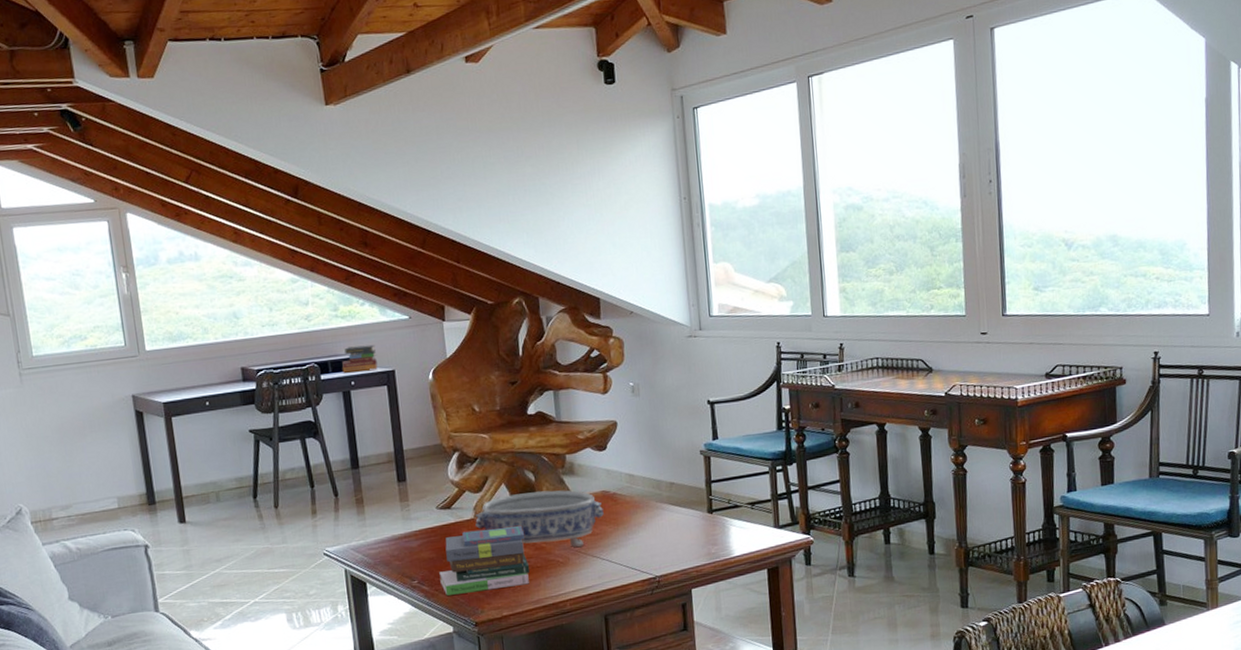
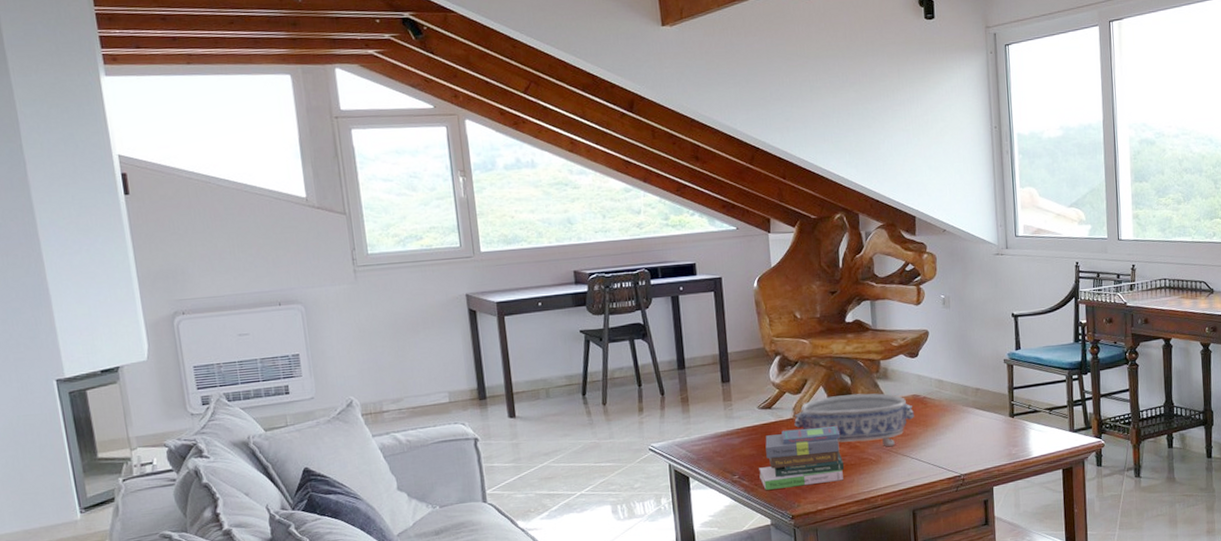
books: present [342,344,378,373] -> none [671,252,705,279]

